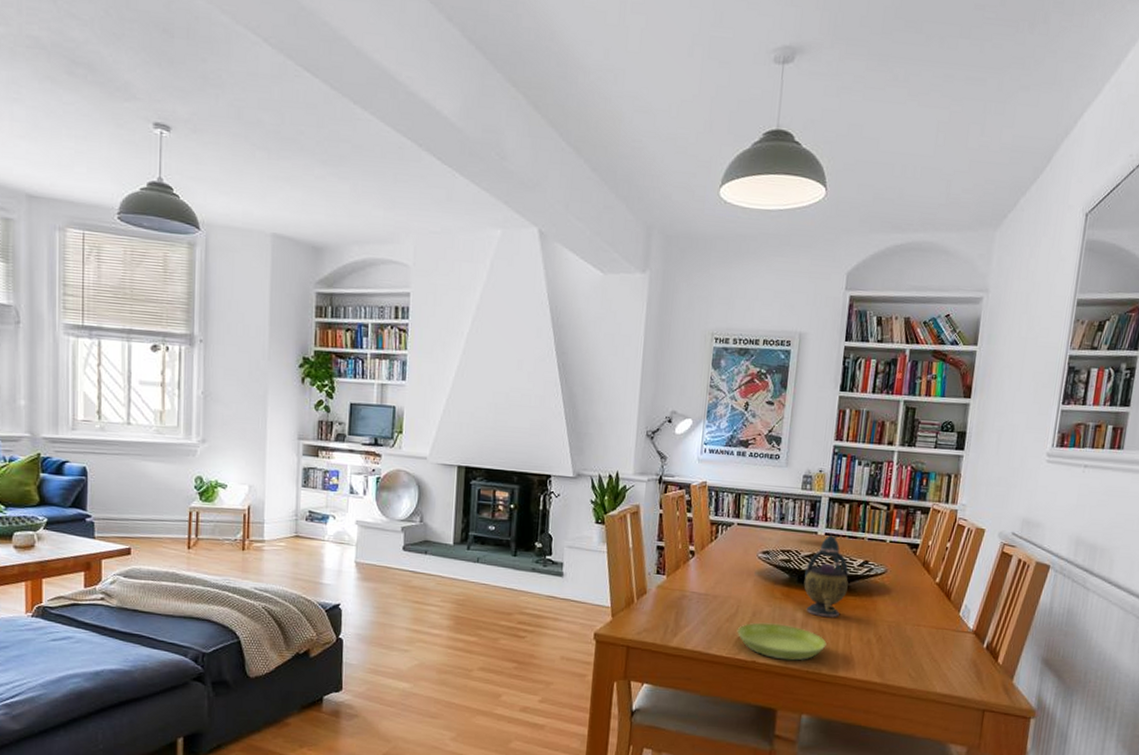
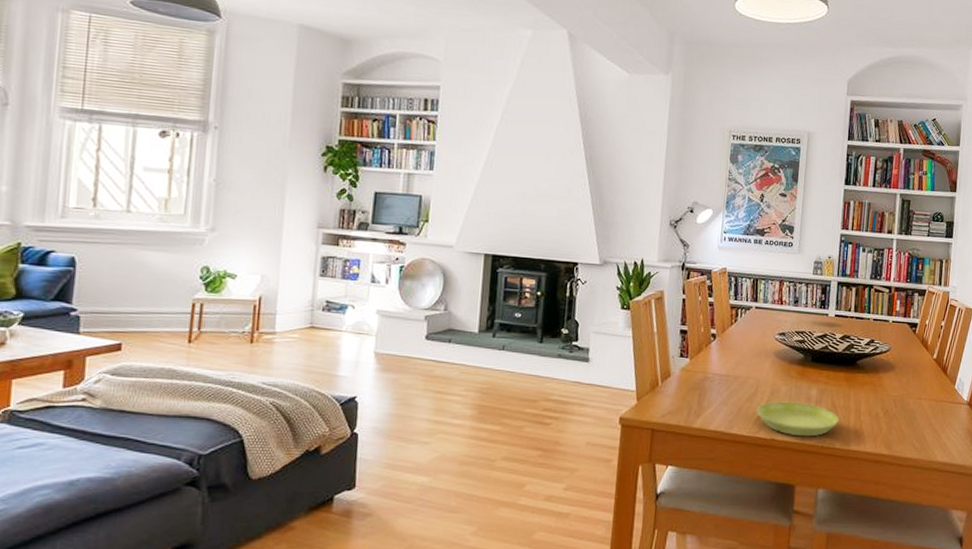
teapot: present [803,534,849,617] -> none [817,316,857,394]

